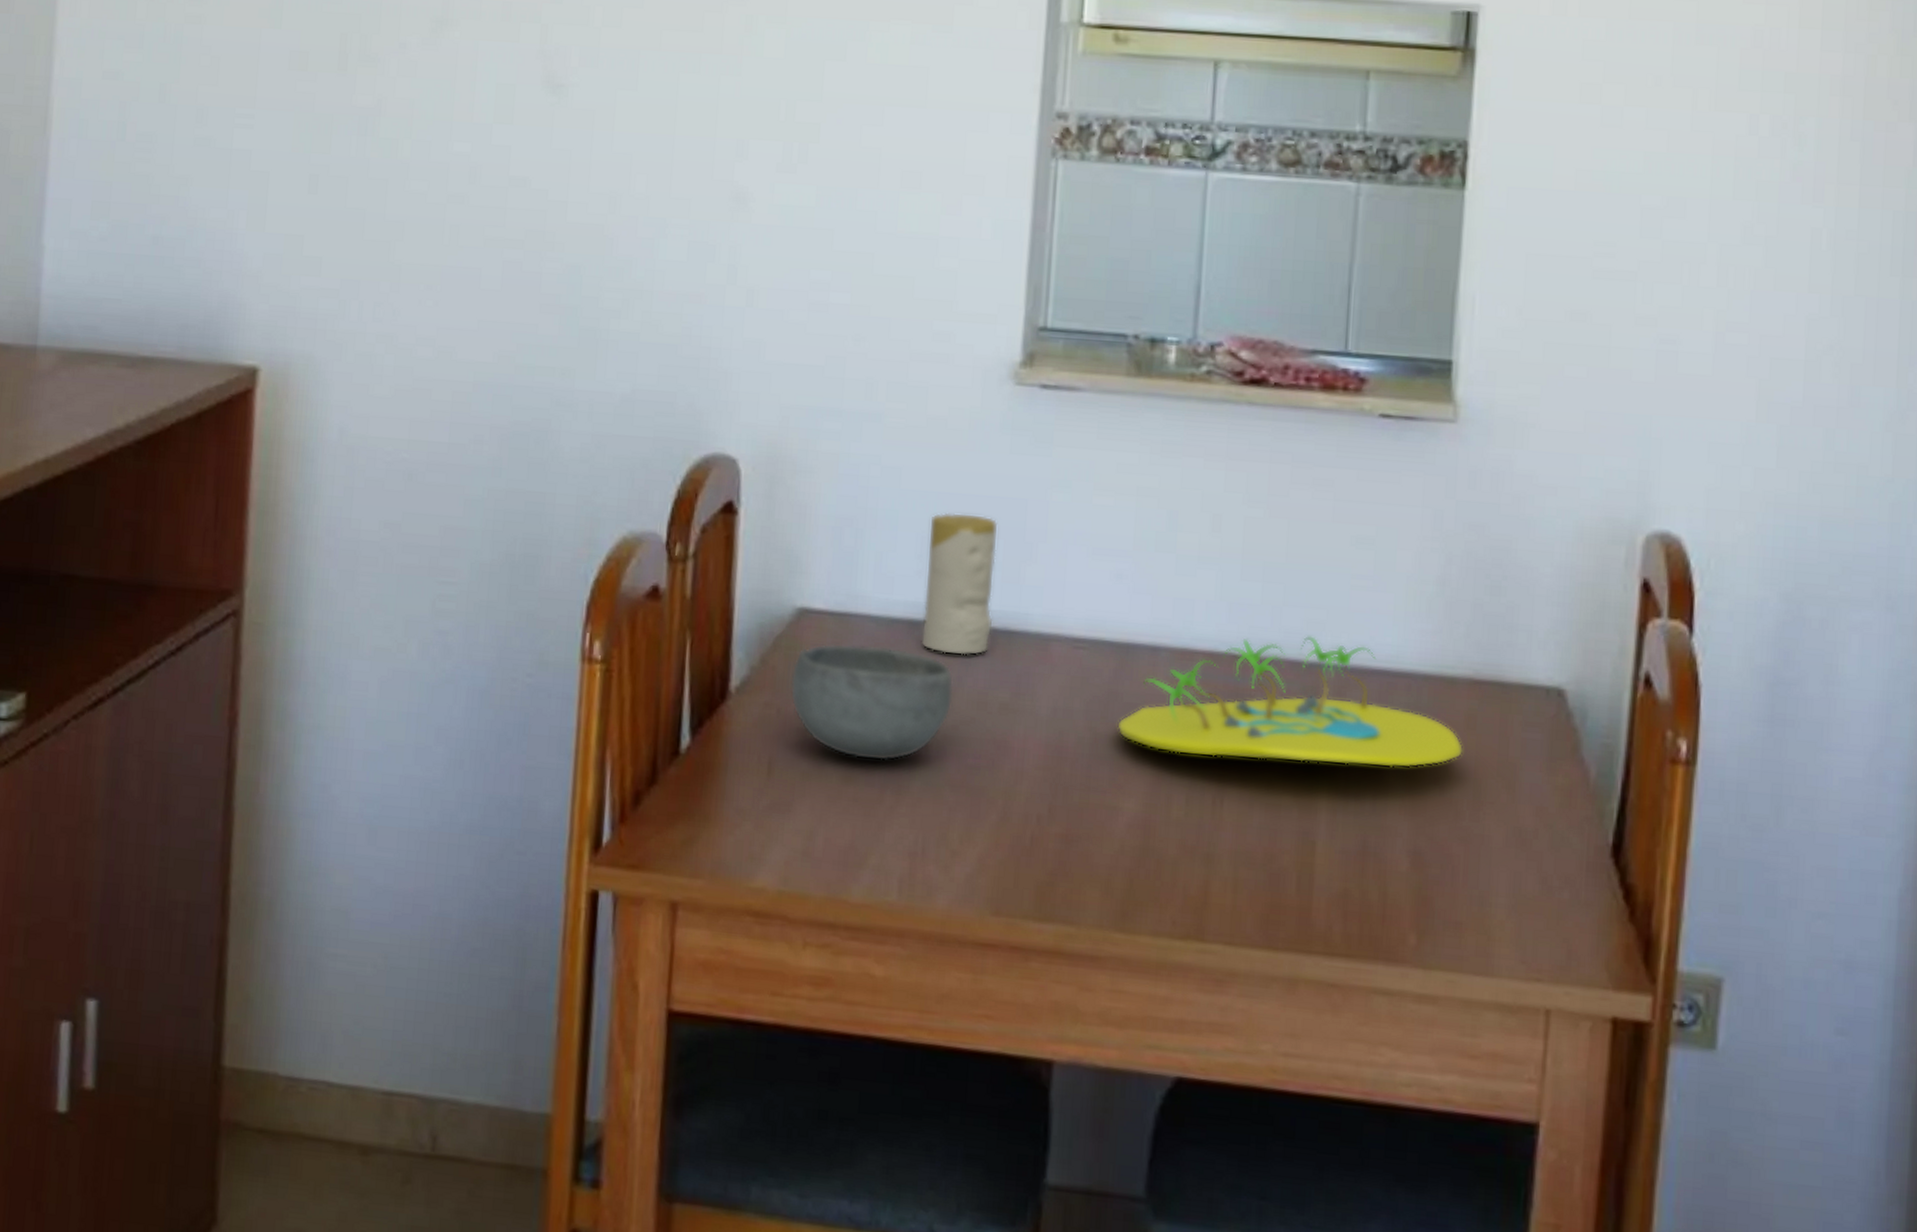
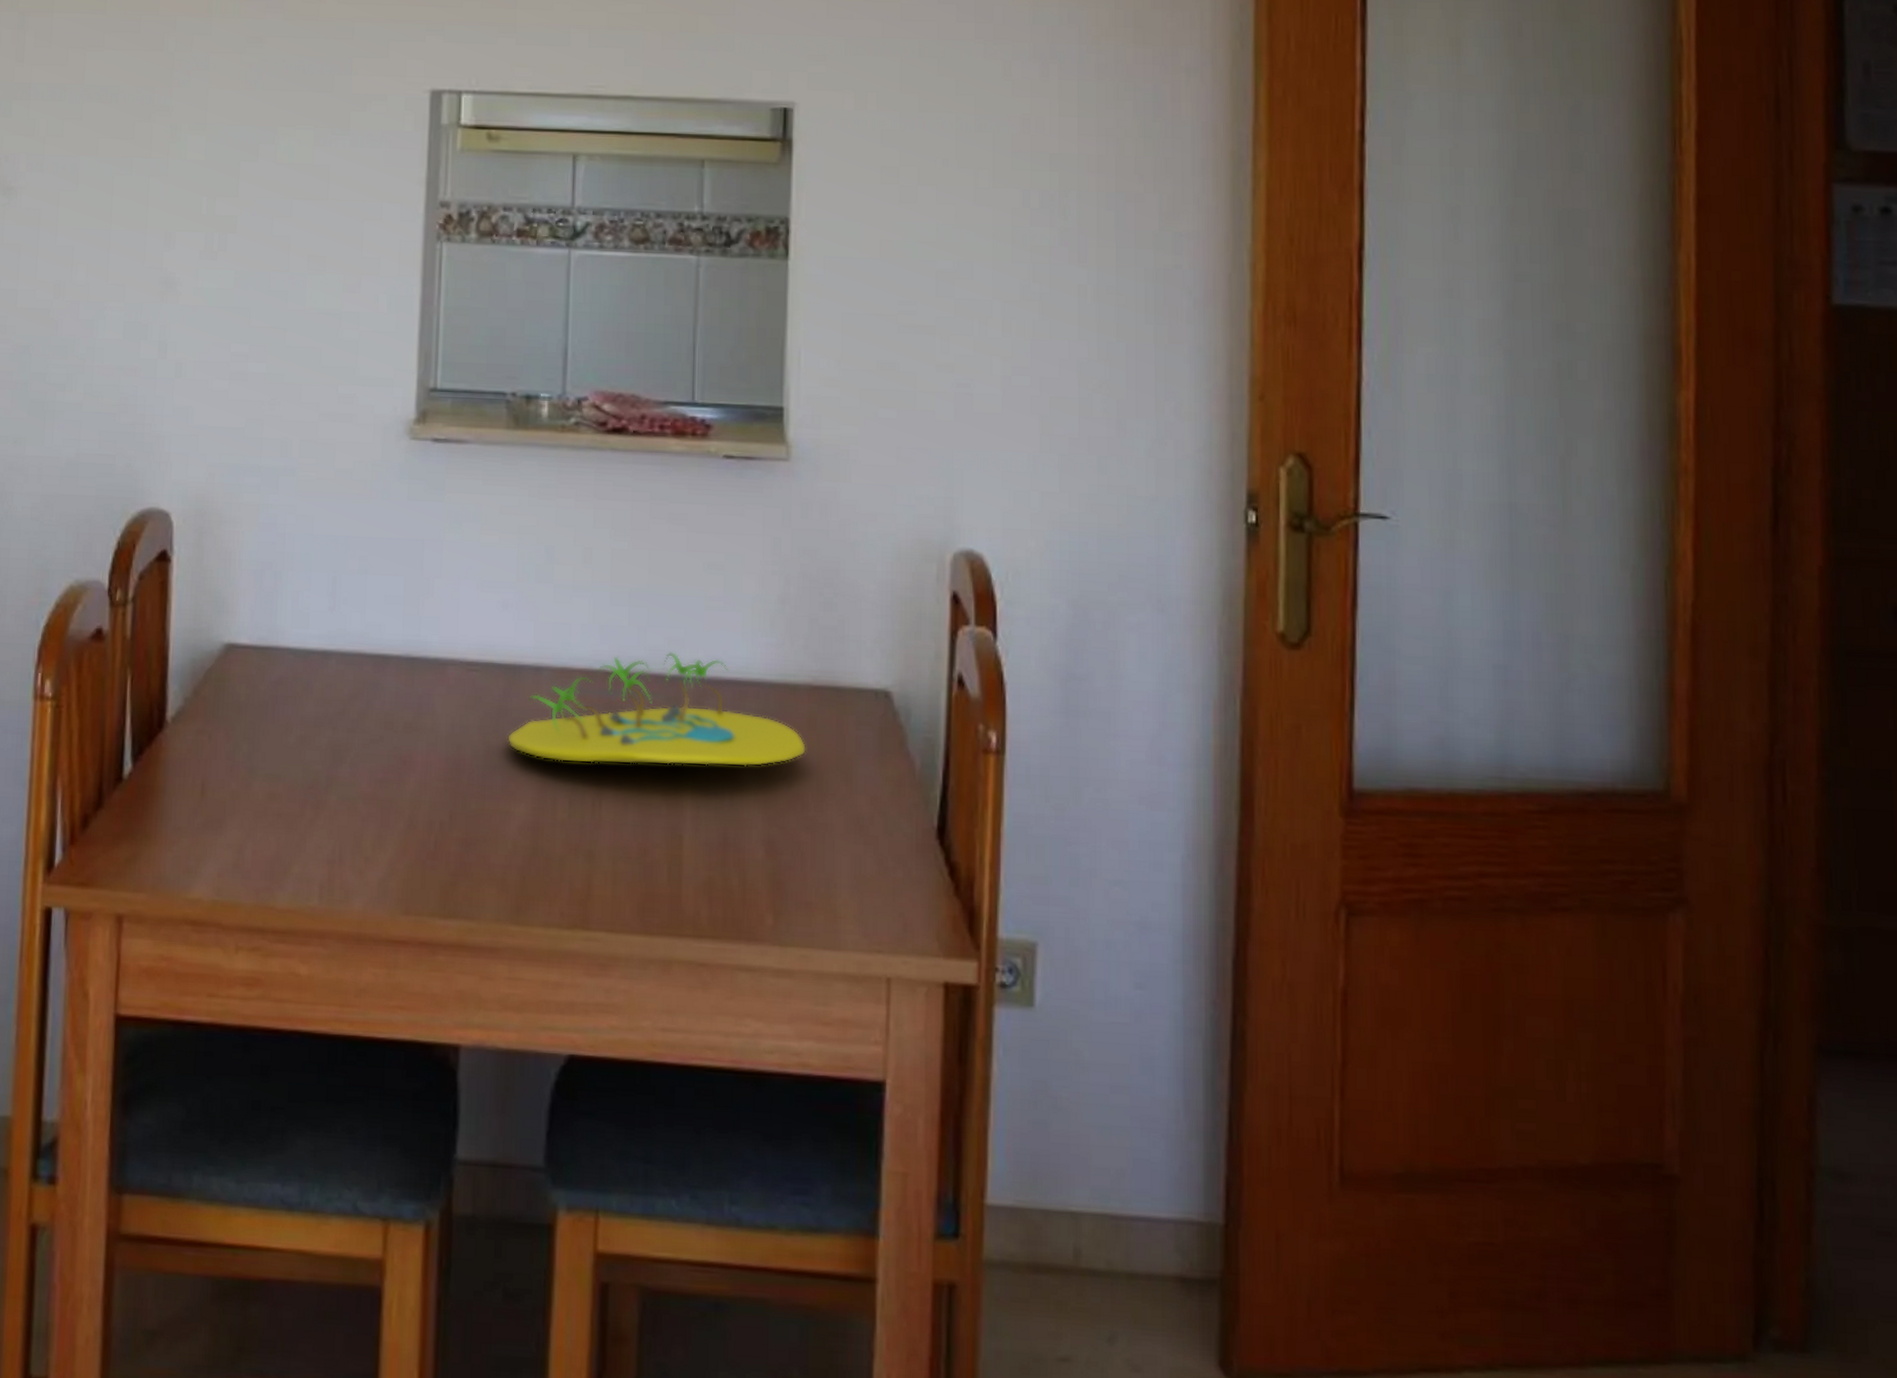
bowl: present [790,643,954,761] -> none [220,674,364,779]
candle: present [921,512,998,656] -> none [334,553,399,681]

